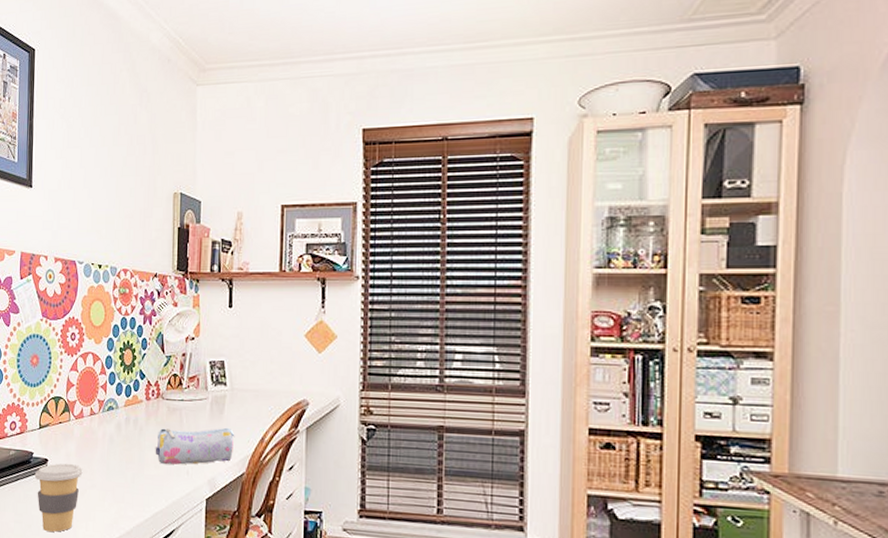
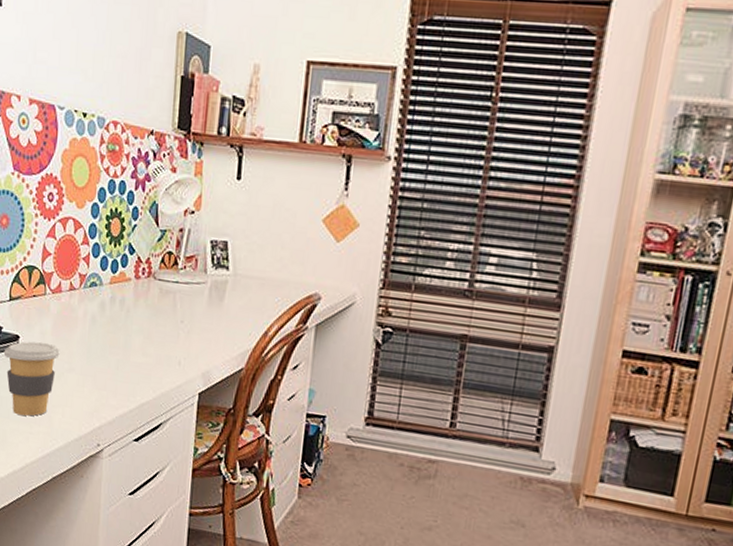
pencil case: present [155,427,235,465] -> none [143,312,235,355]

